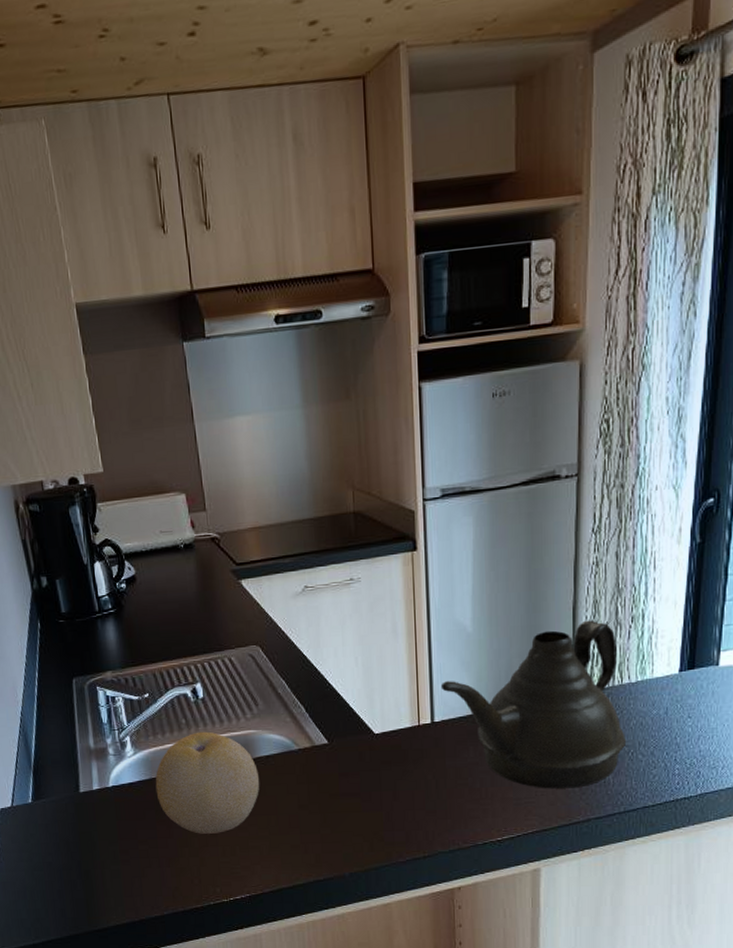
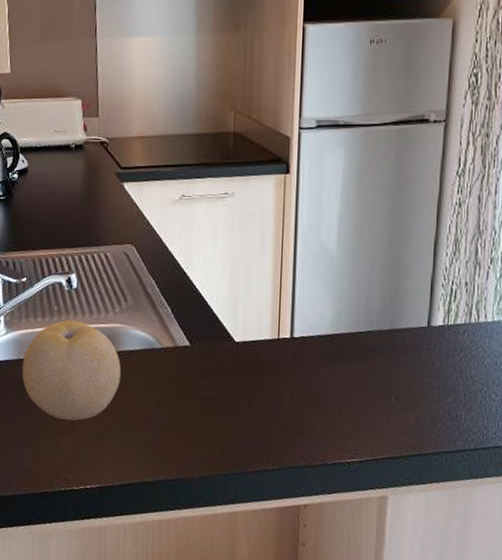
teapot: present [440,620,627,789] -> none [302,256,481,419]

